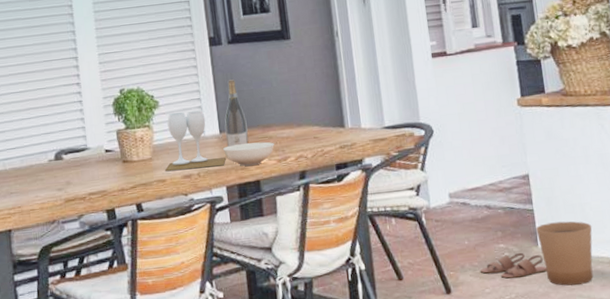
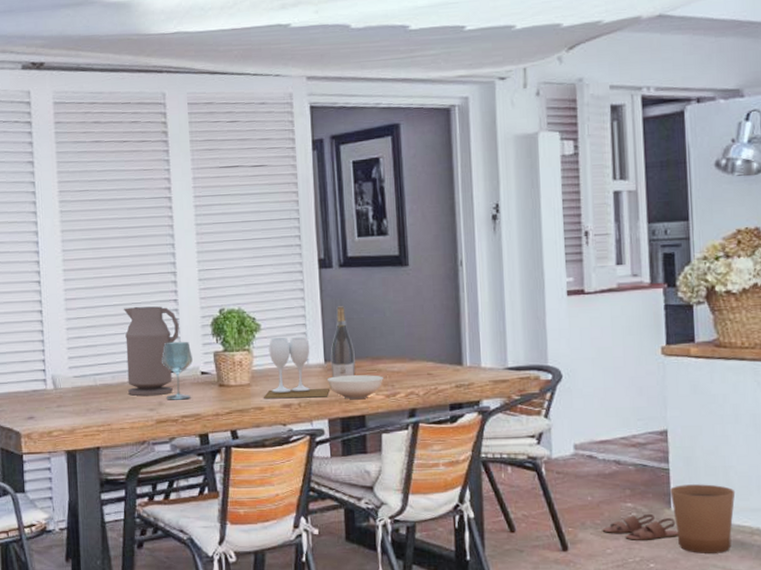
water jug: none [29,90,83,177] -> present [123,306,180,396]
wine glass: none [67,122,97,179] -> present [162,341,193,400]

